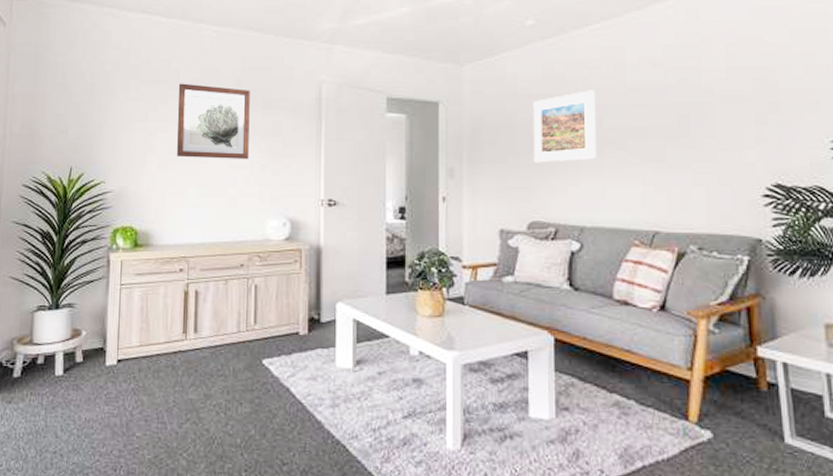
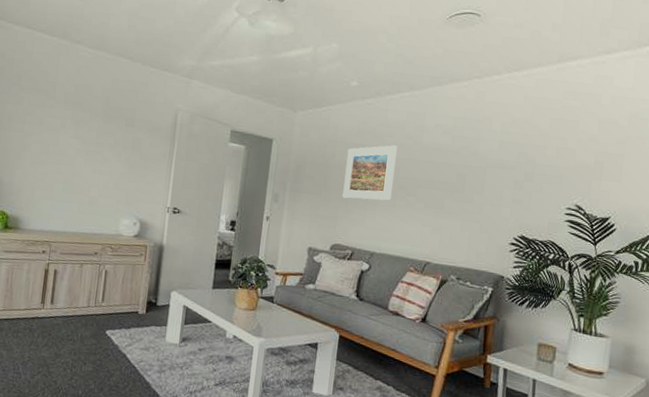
wall art: present [176,83,250,159] -> none [48,94,117,166]

